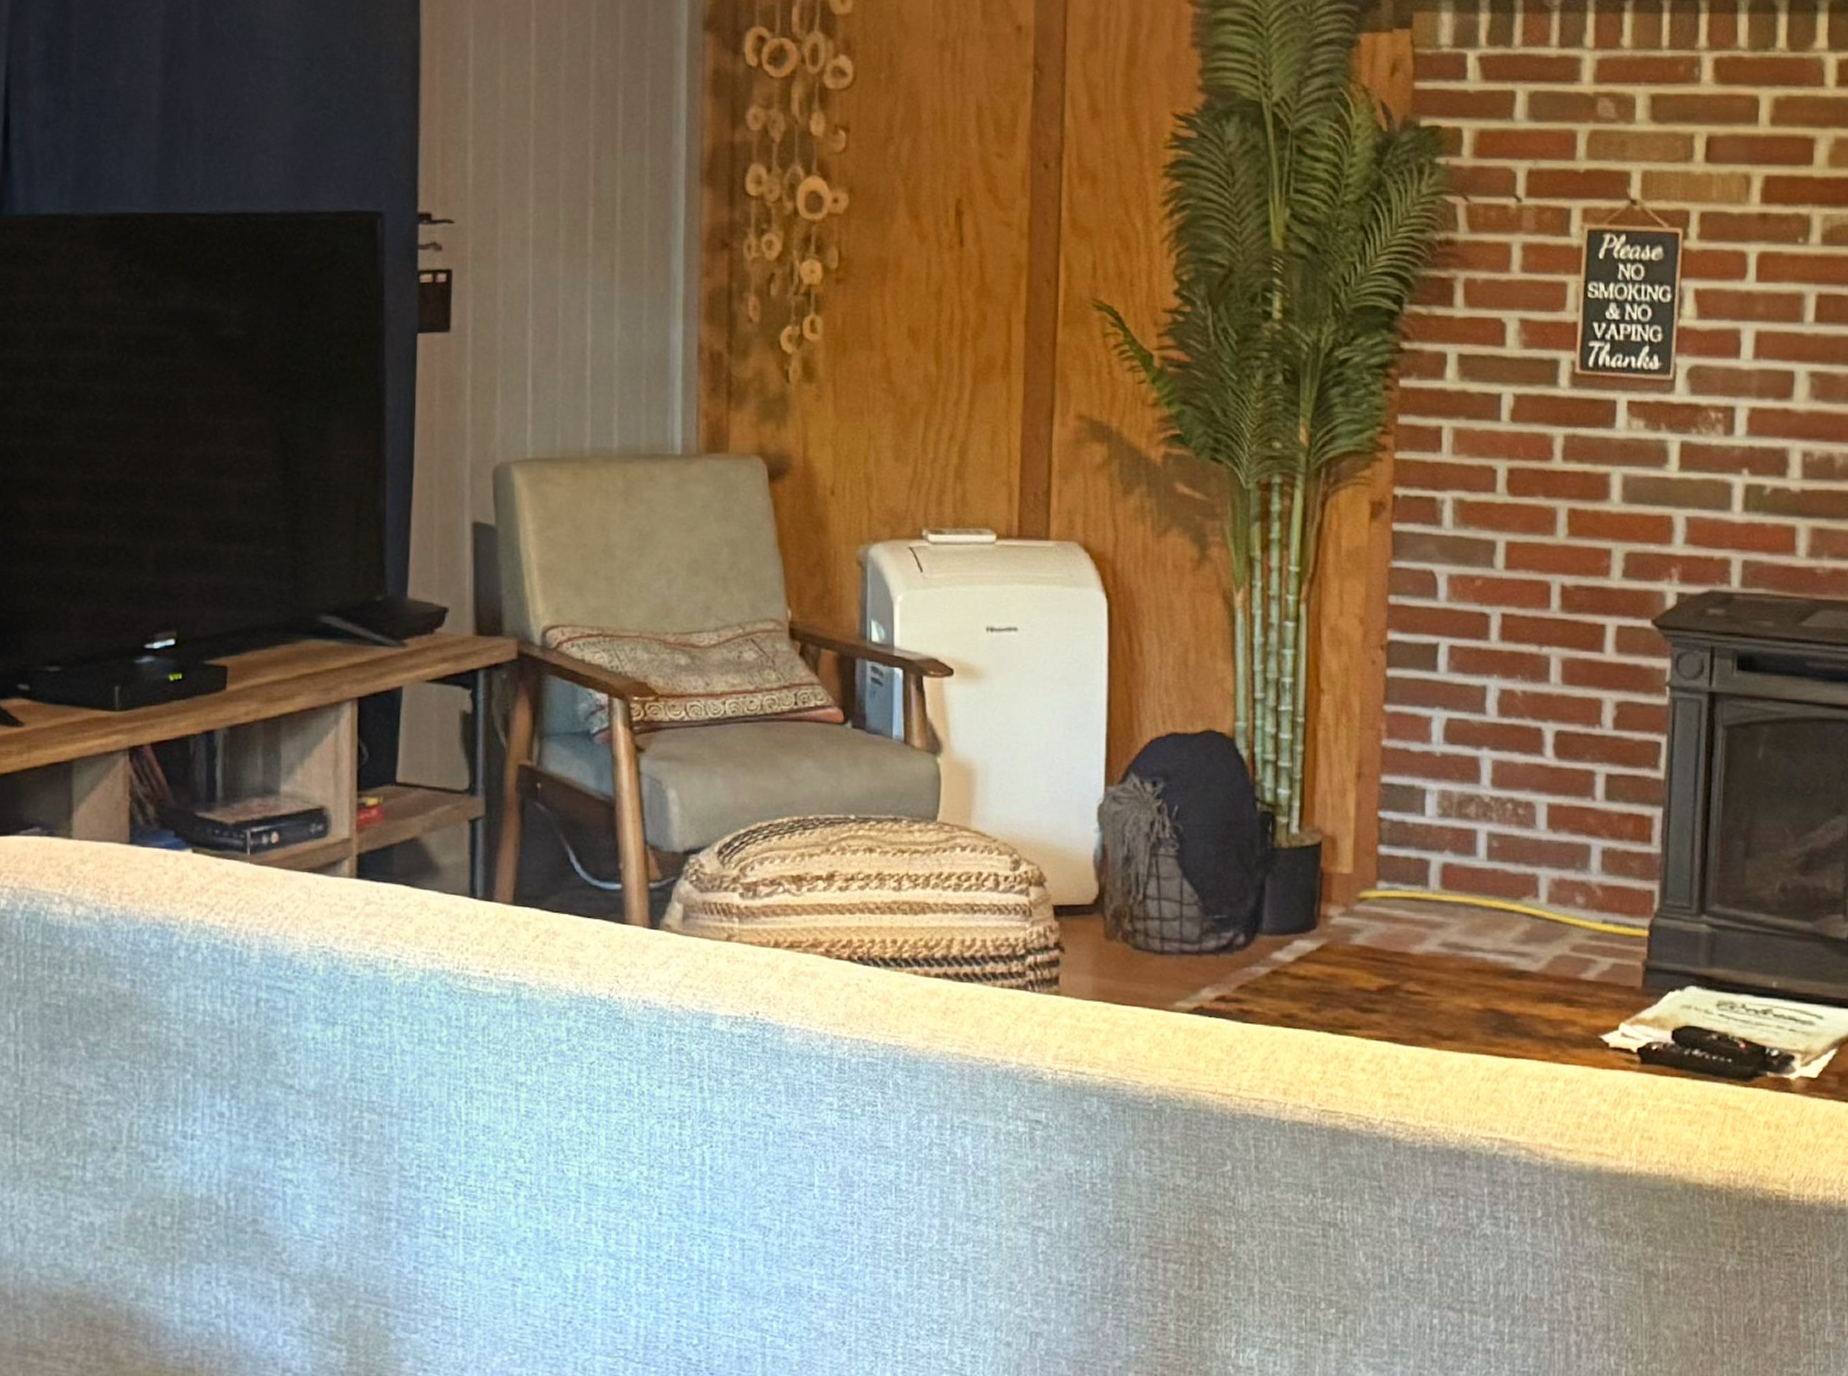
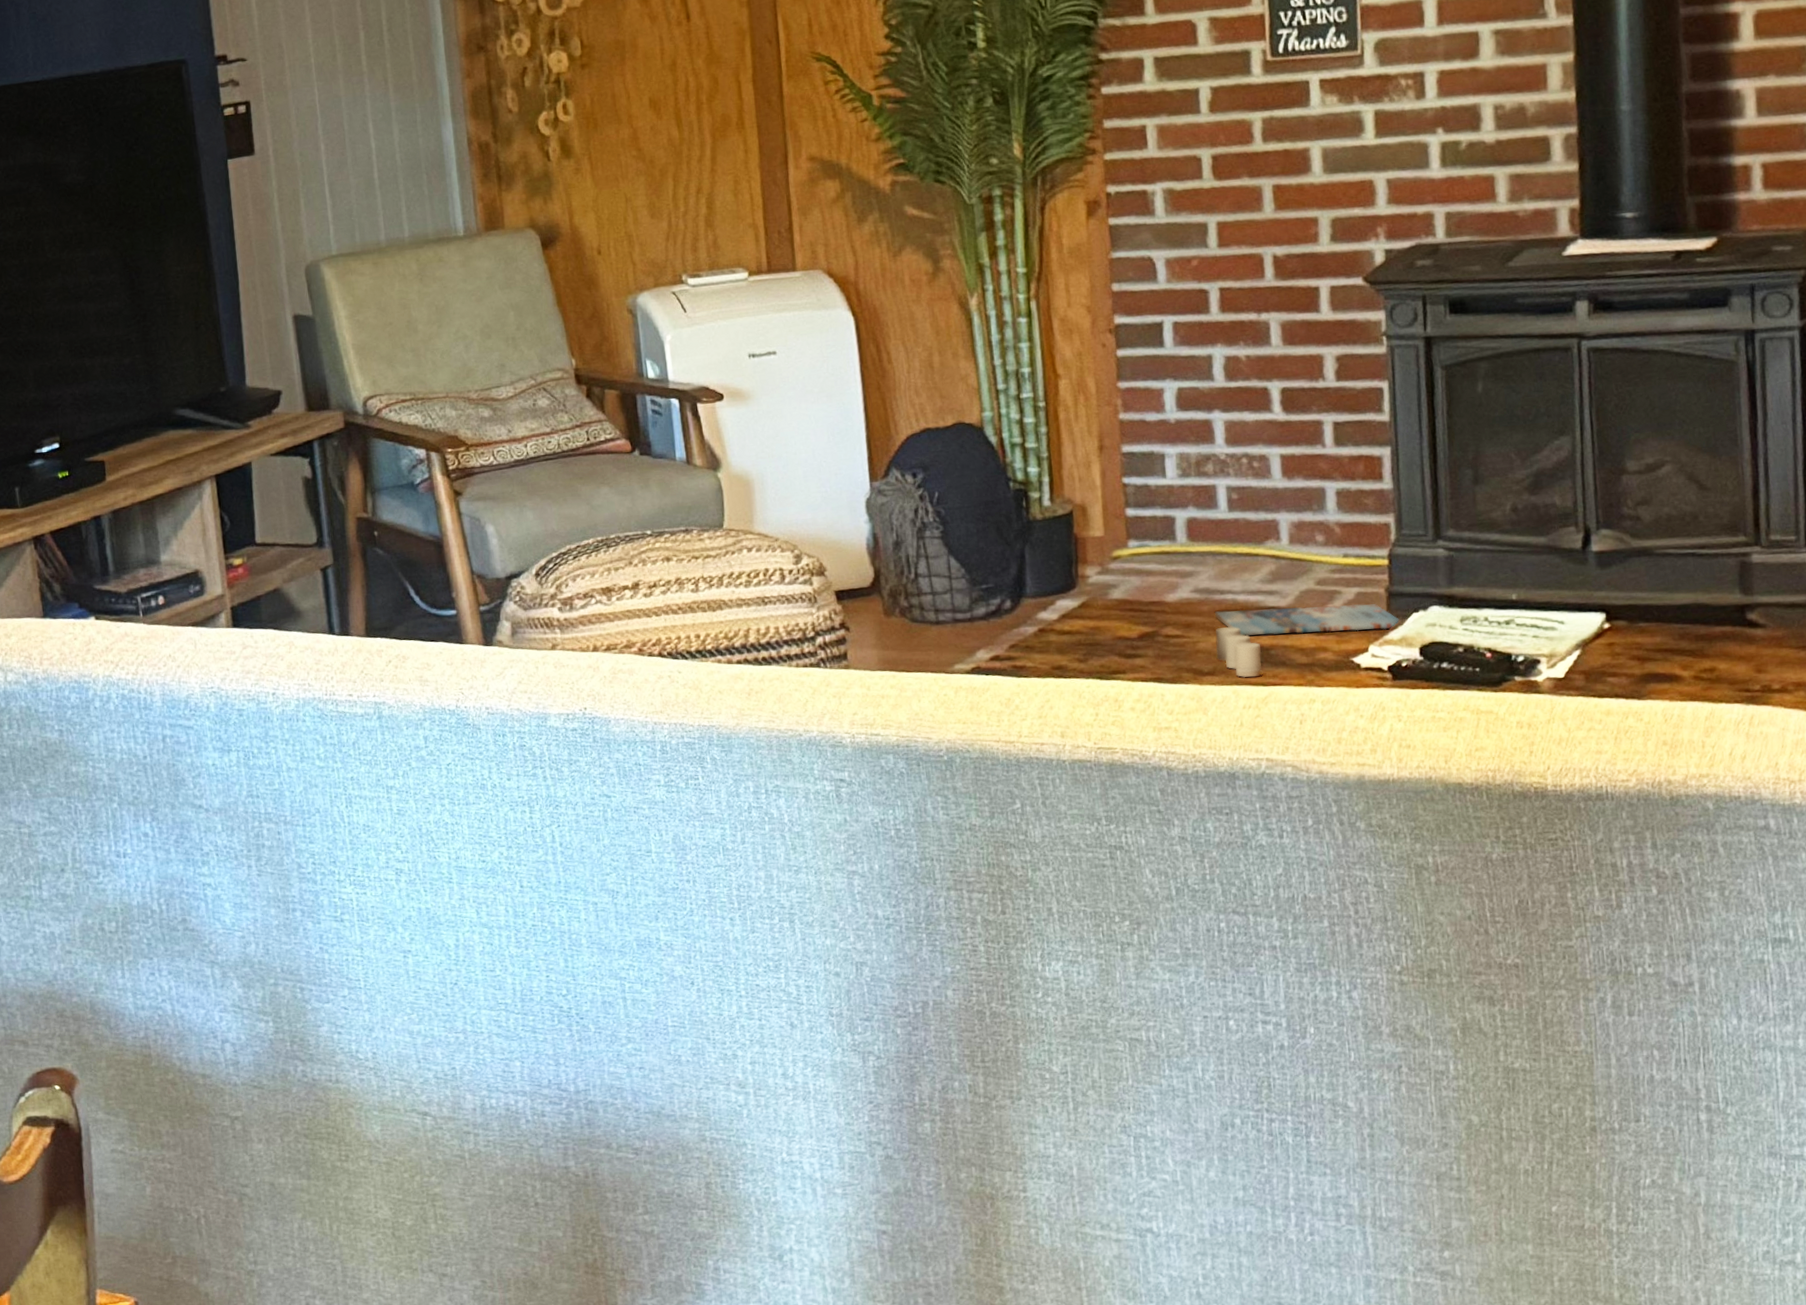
candle: none [1458,988,1507,1047] -> present [1215,627,1262,678]
magazine: none [1462,970,1656,1008] -> present [1215,604,1402,636]

